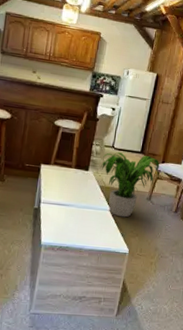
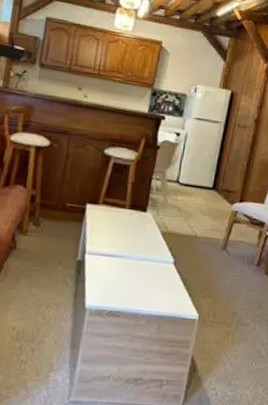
potted plant: present [99,151,162,218] -> none [160,187,239,273]

